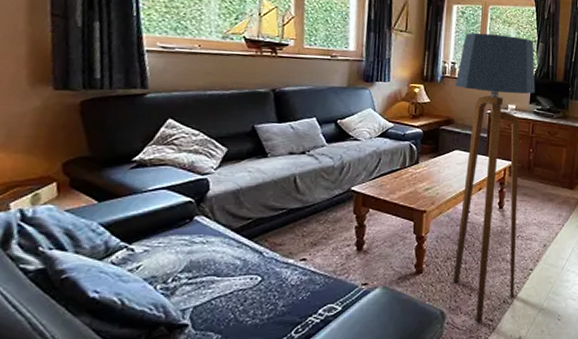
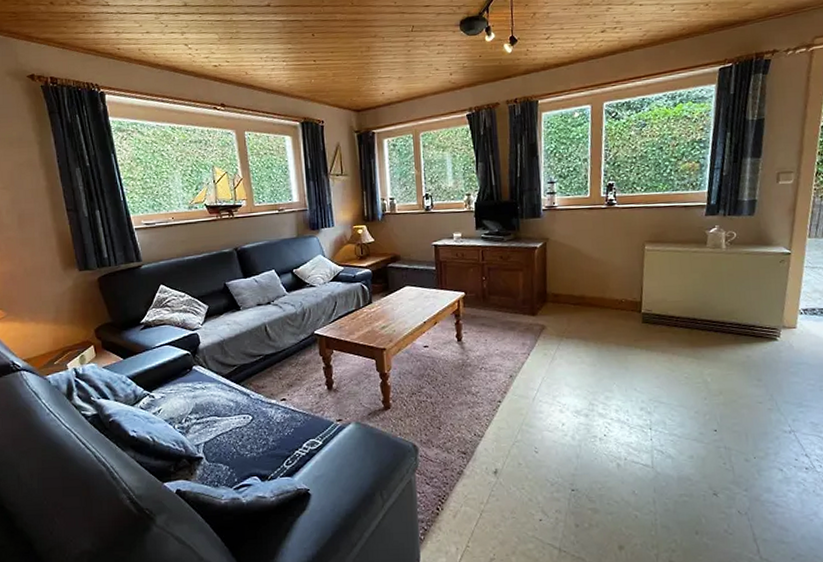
floor lamp: present [452,32,535,323] -> none [396,160,485,455]

